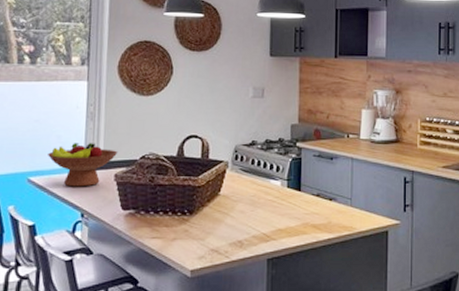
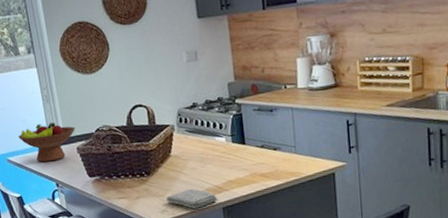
washcloth: none [206,234,263,257] -> present [166,188,217,209]

